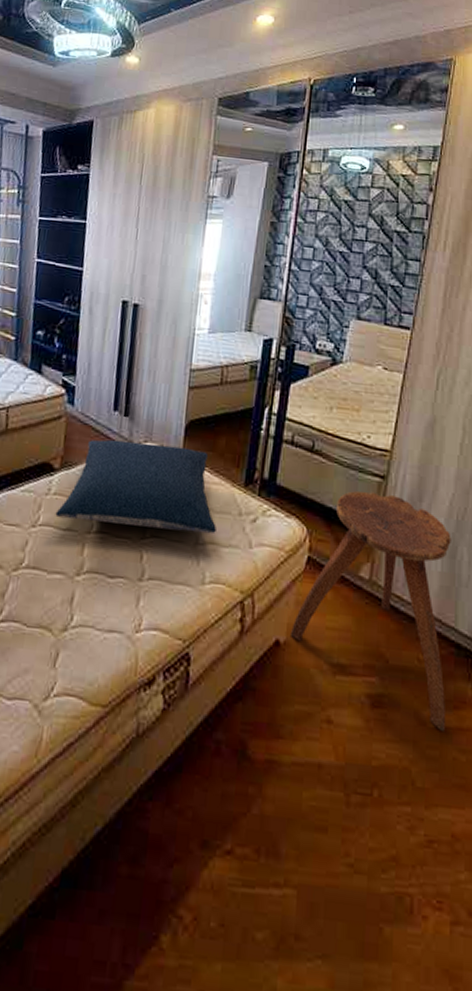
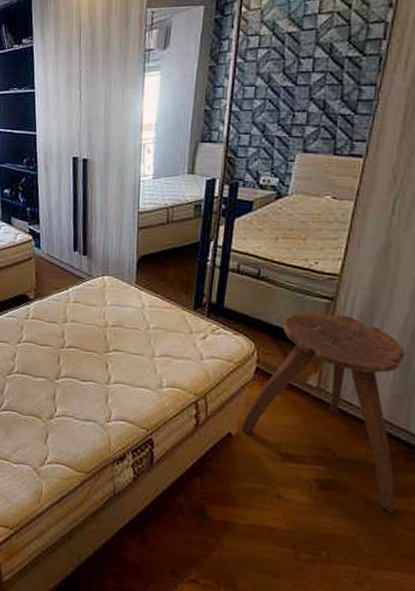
pillow: present [55,439,216,534] -> none [34,274,170,349]

